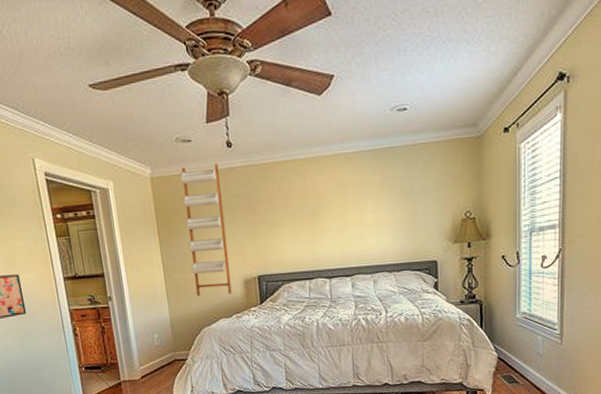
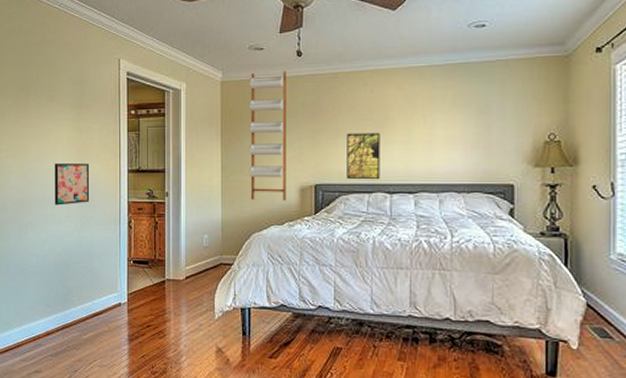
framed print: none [284,220,319,269] -> present [347,132,380,180]

